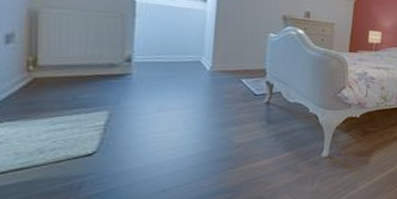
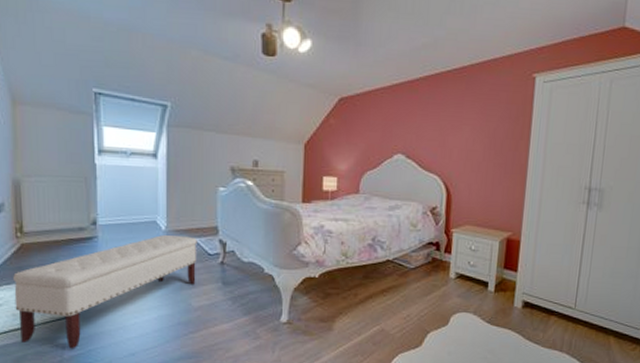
bench: none [19,74,244,188] -> present [13,234,197,349]

